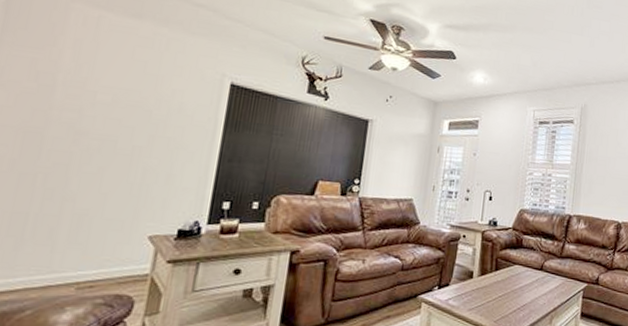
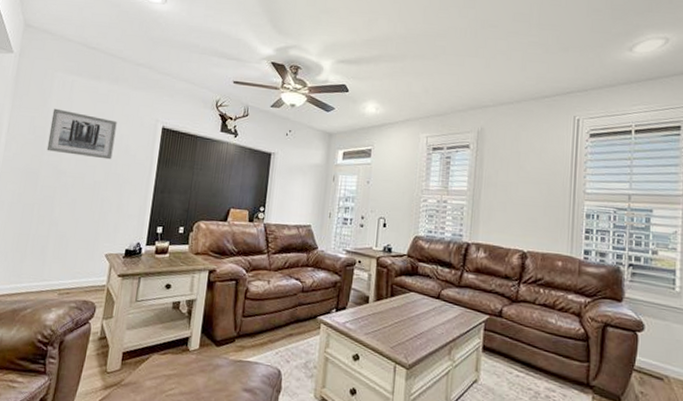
wall art: none [57,49,167,120] -> present [46,108,117,160]

